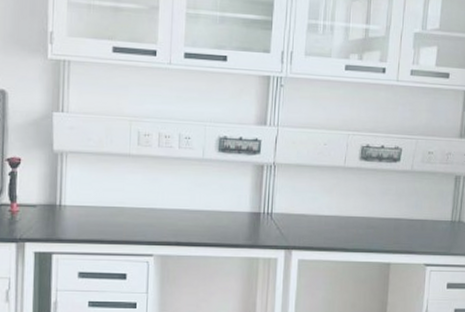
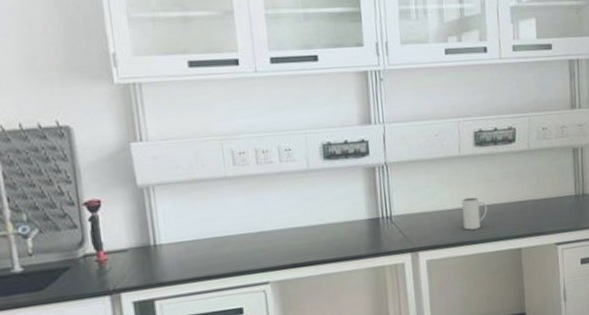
mug: none [338,207,363,238] -> present [462,197,488,230]

